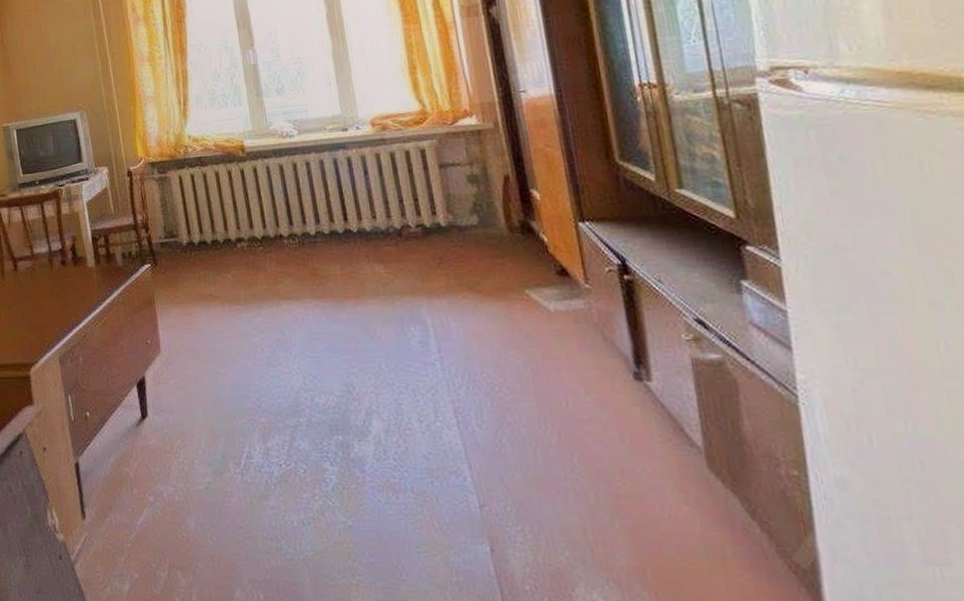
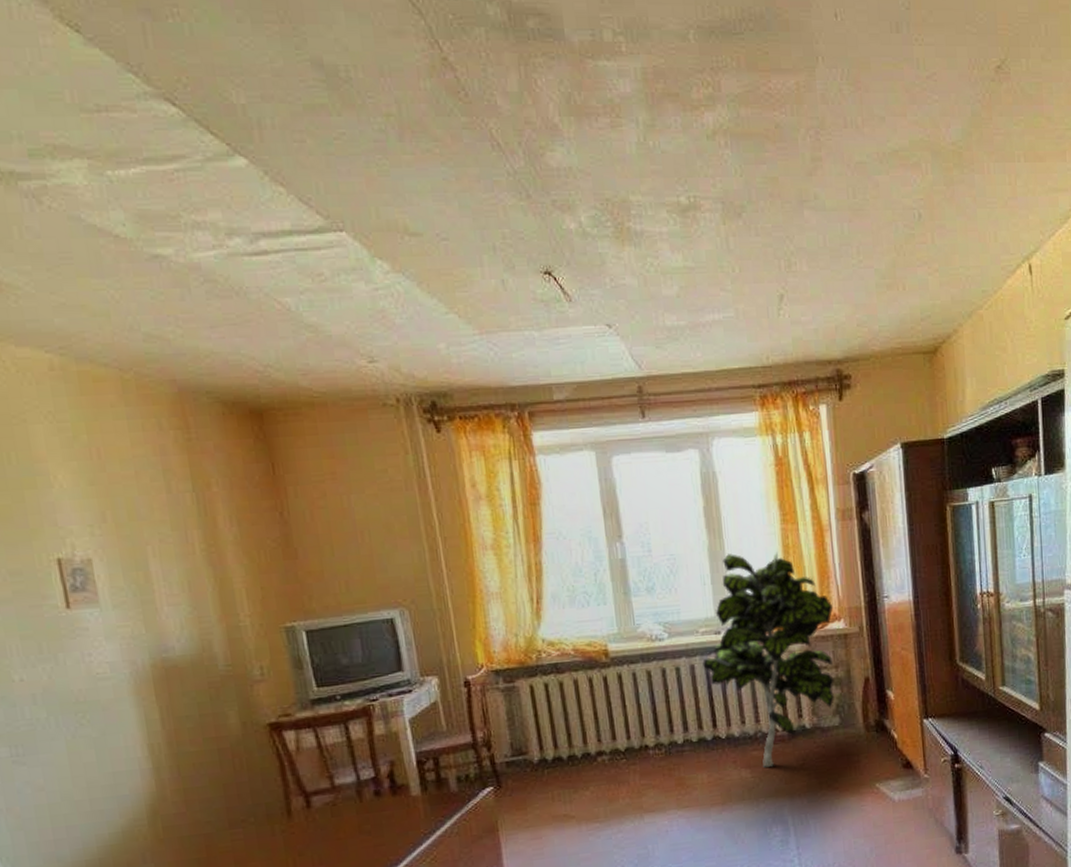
indoor plant: none [331,51,471,265] -> present [703,551,834,768]

